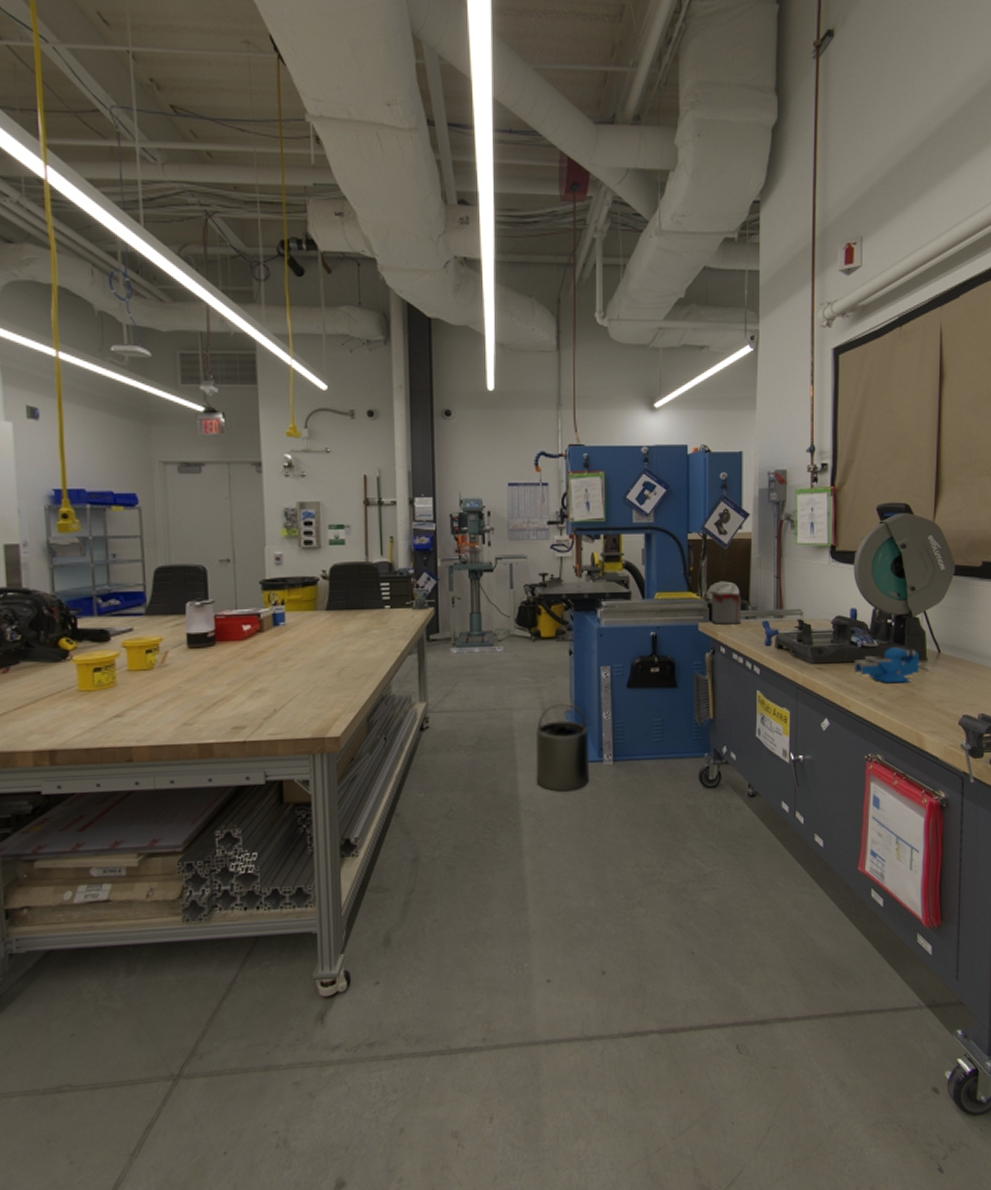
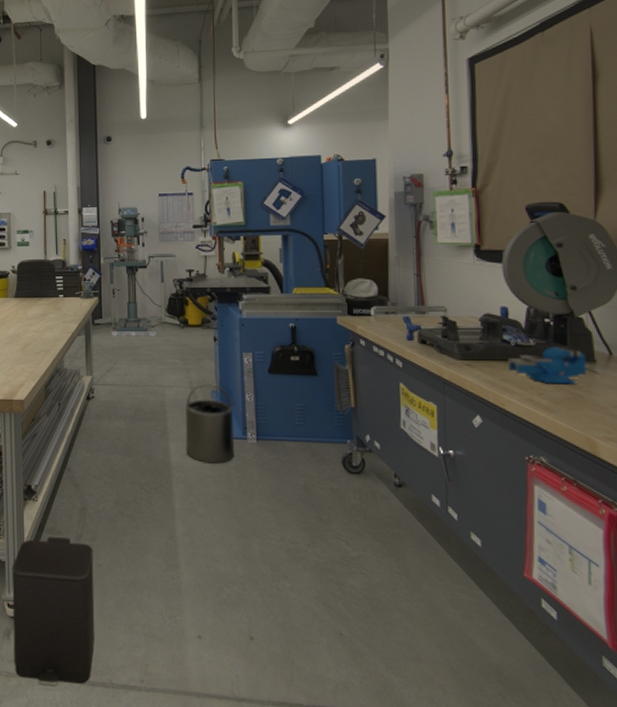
pedal bin: none [325,895,430,1069] -> present [12,537,95,688]
paint can: present [709,591,742,625] -> none [347,288,381,319]

